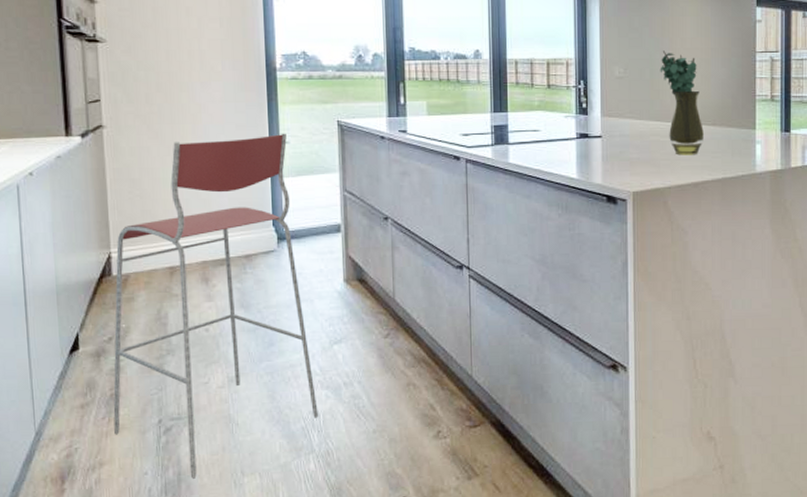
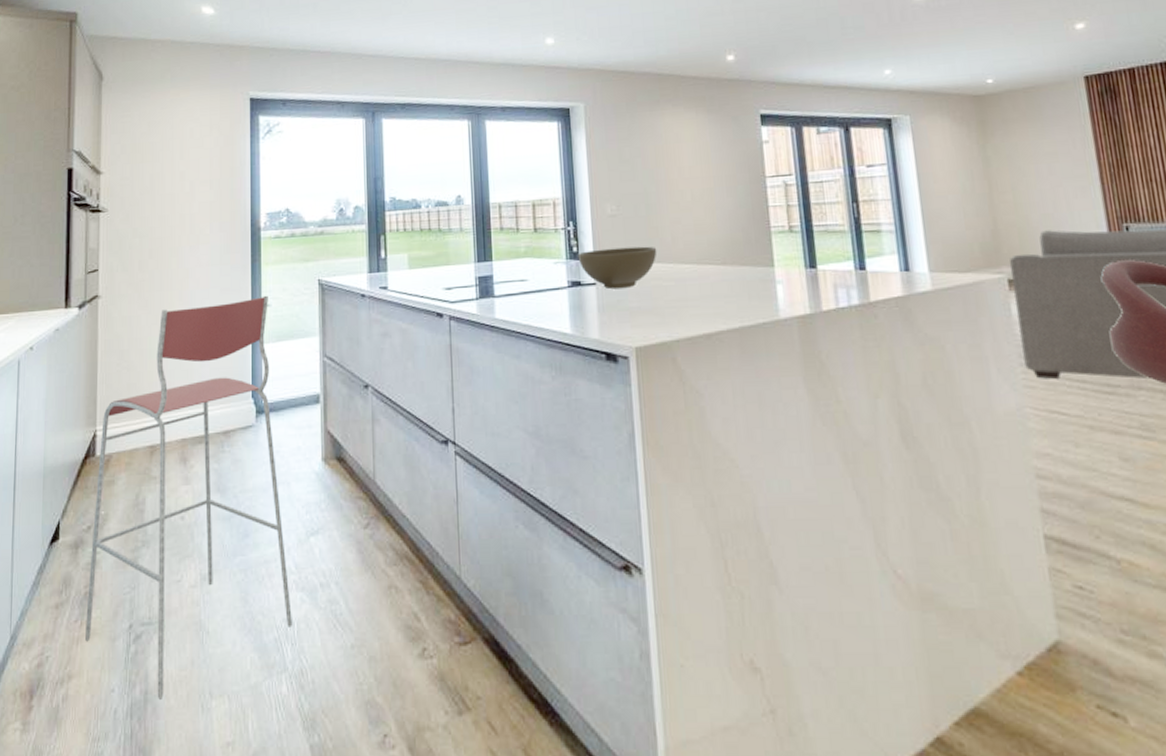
bowl: none [586,106,657,142] -> present [577,246,657,290]
vase: present [660,50,705,155] -> none [656,182,715,302]

